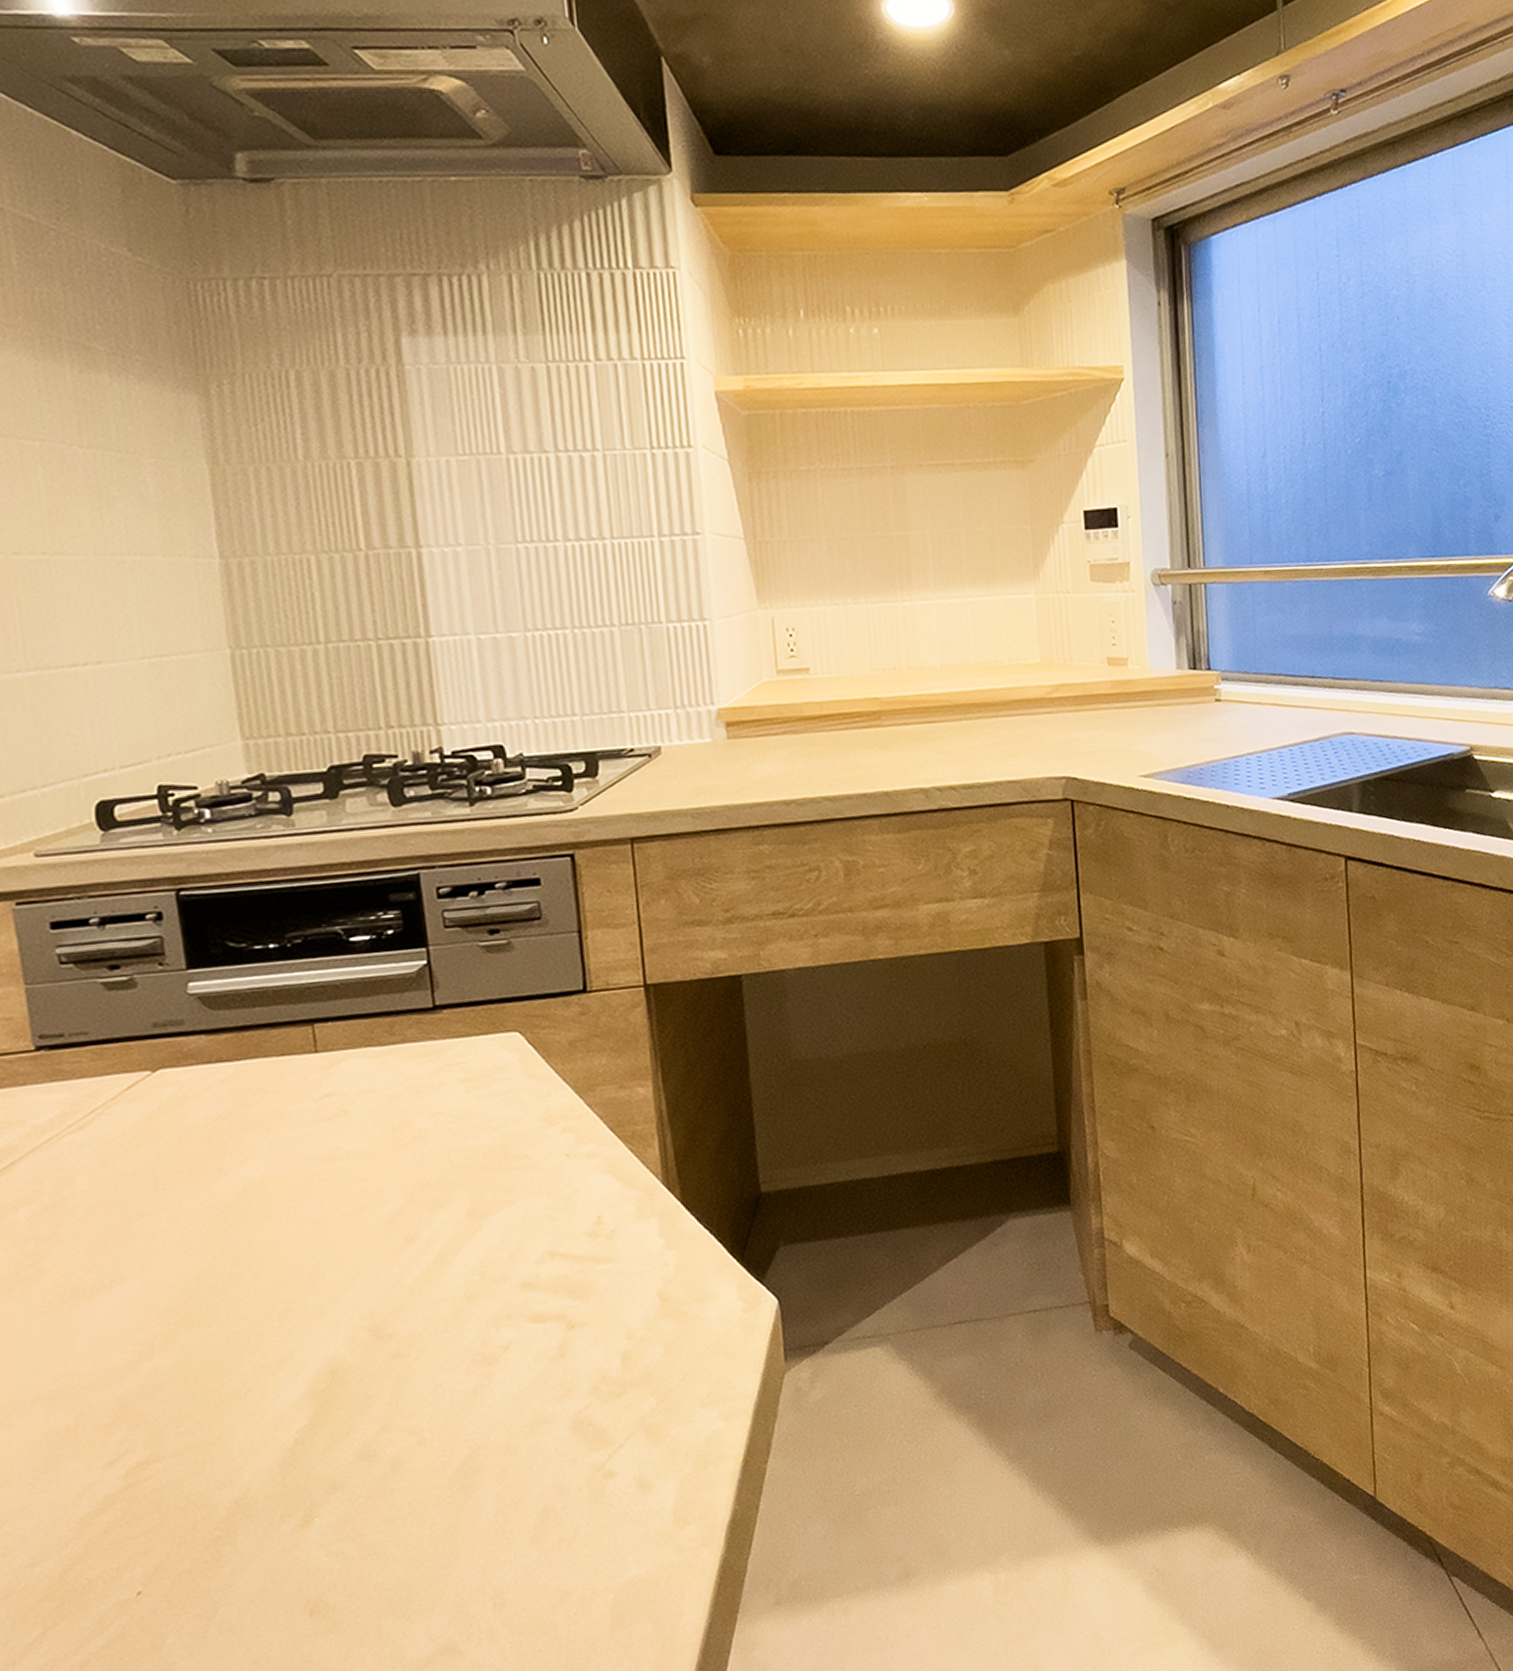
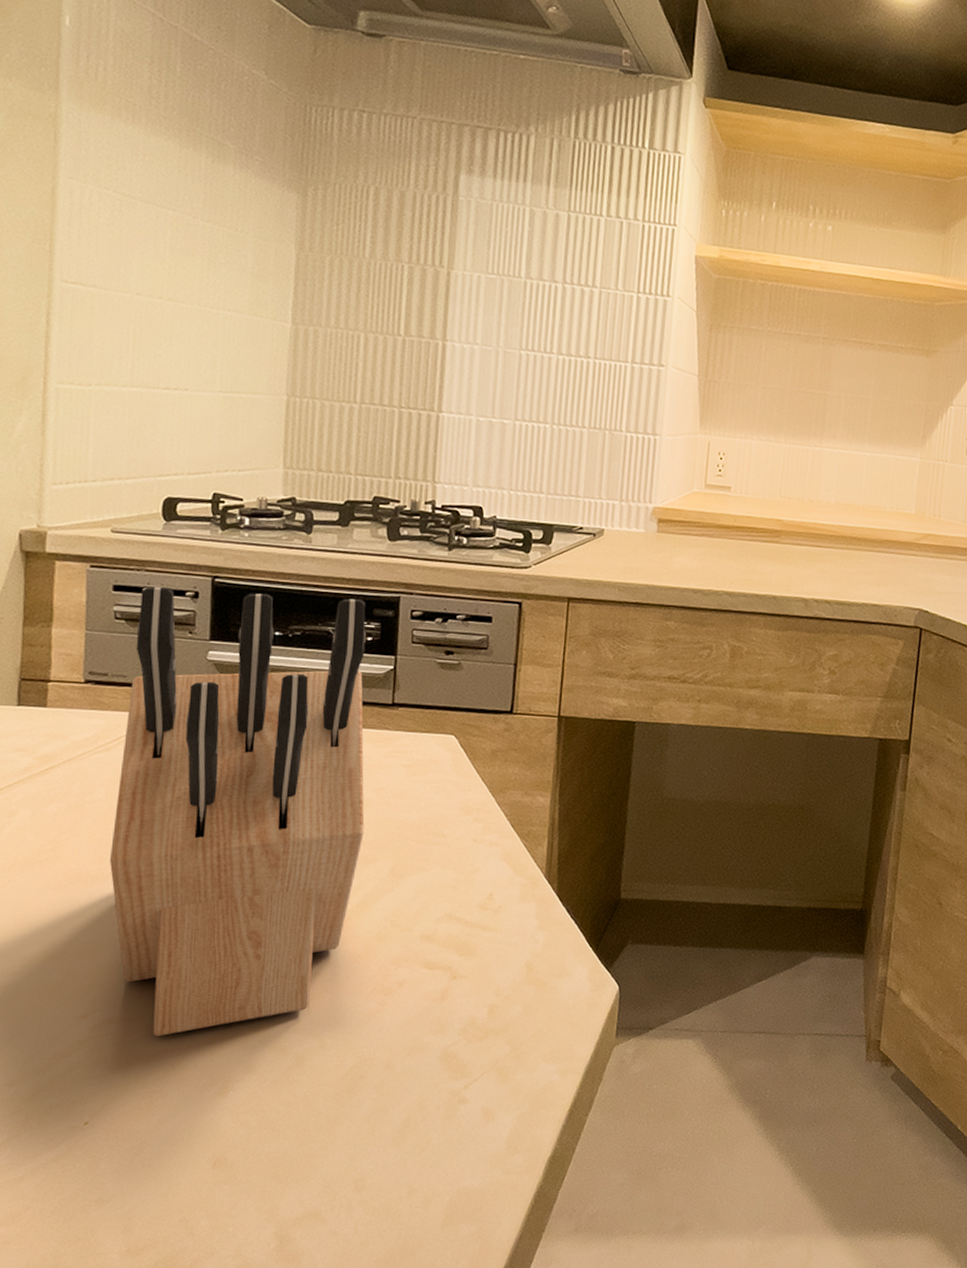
knife block: none [87,884,427,1470] -> present [110,586,366,1037]

